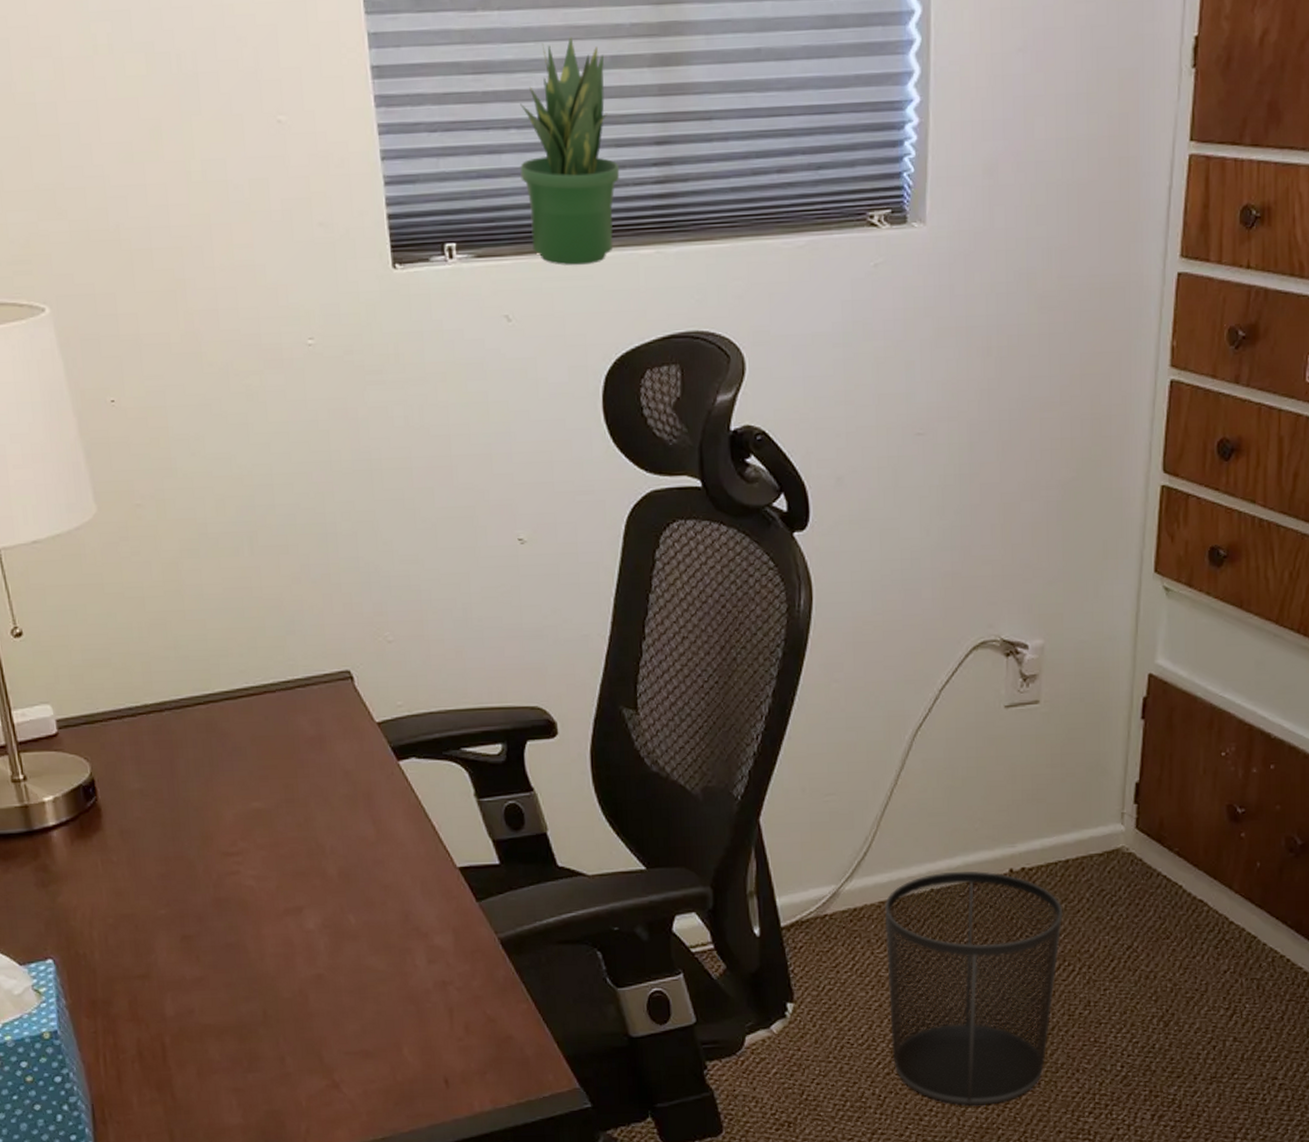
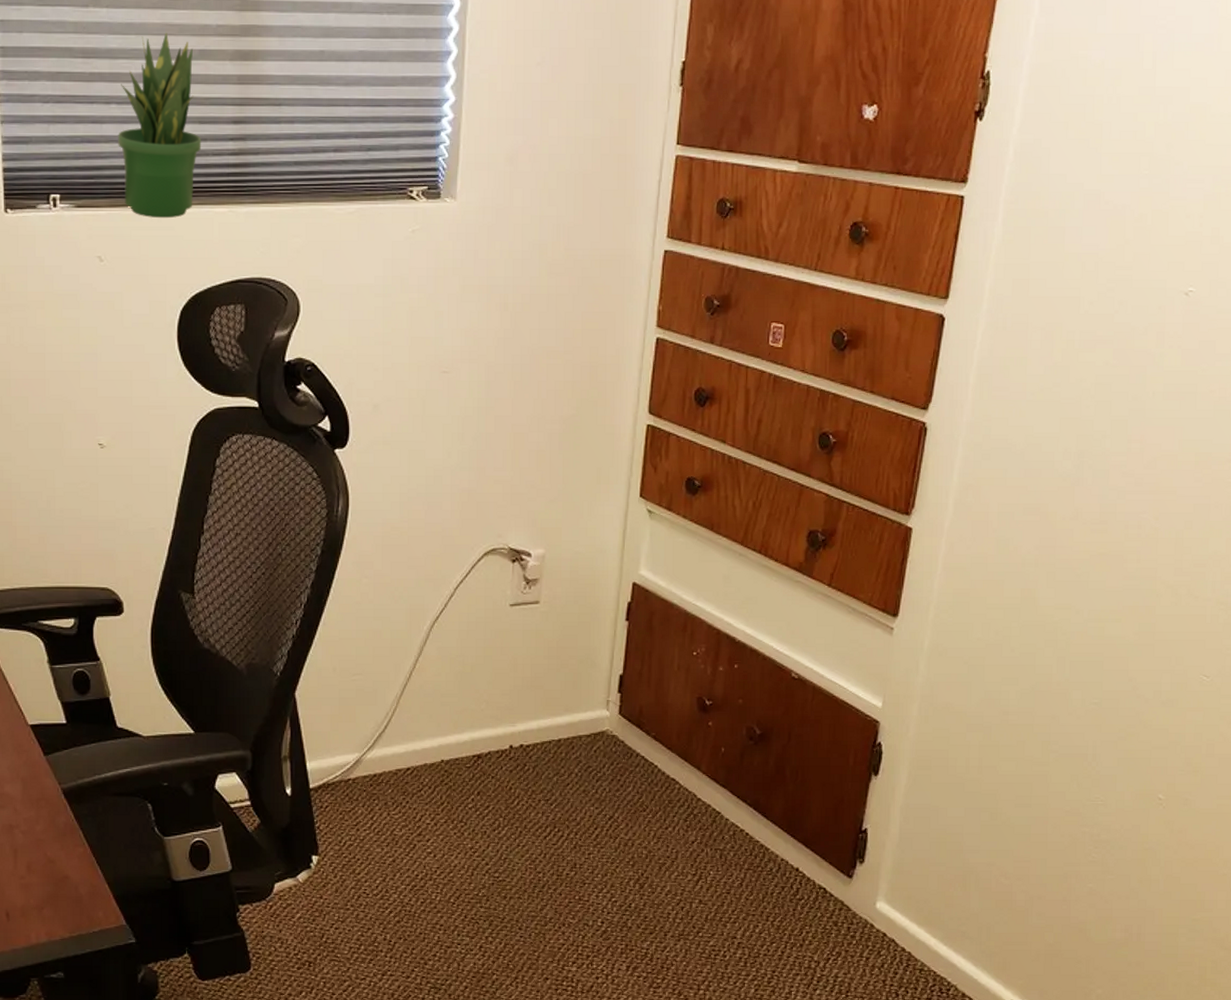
waste bin: present [884,871,1063,1106] -> none [400,745,555,953]

